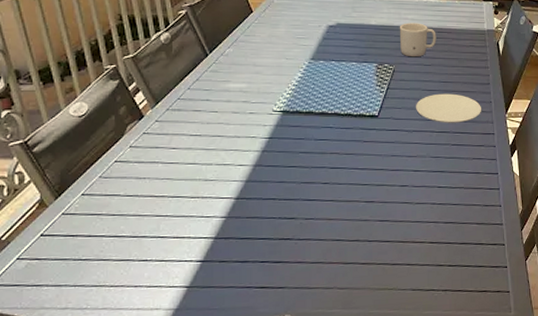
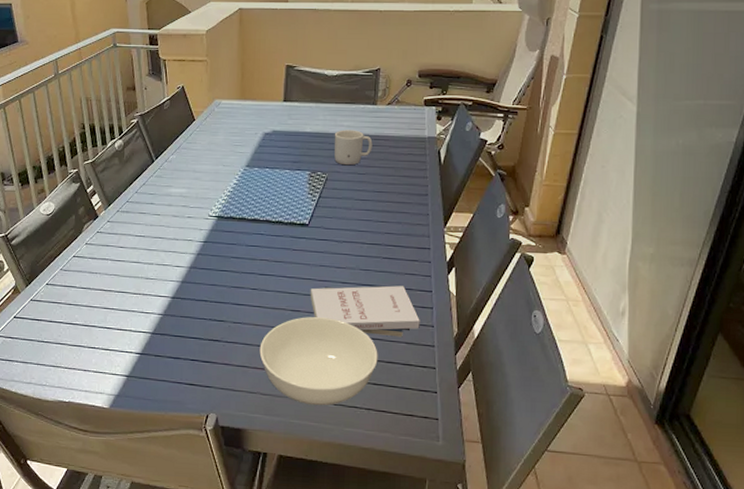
bowl: none [334,206,452,294] -> present [259,317,378,406]
books: none [383,170,489,219] -> present [310,285,420,337]
plate: present [416,93,481,123] -> none [347,203,417,235]

